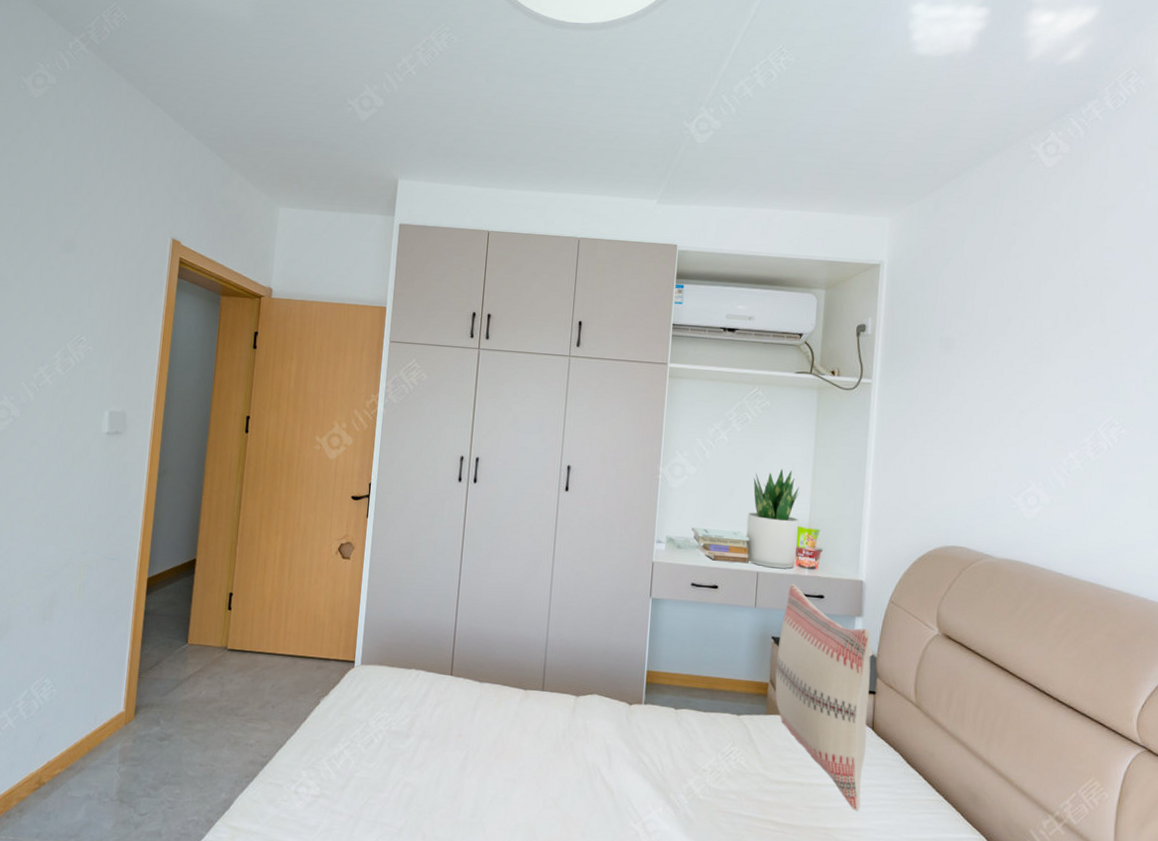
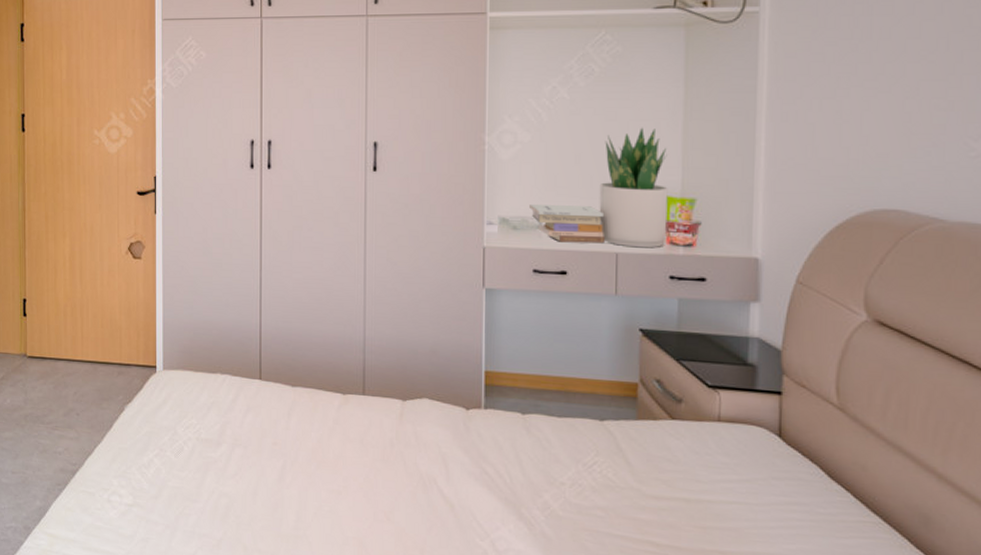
pillow: present [775,584,873,811] -> none [646,265,776,533]

